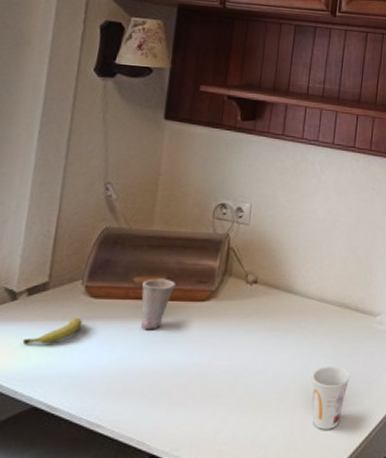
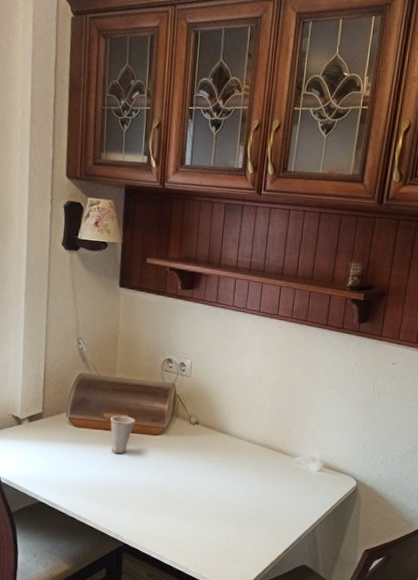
fruit: present [22,317,82,344] -> none [28,440,68,458]
cup: present [312,366,351,430] -> none [243,492,274,540]

